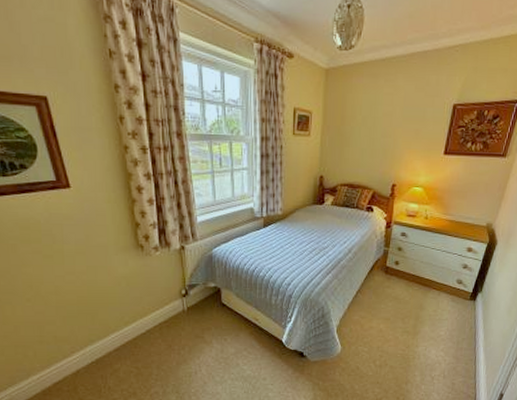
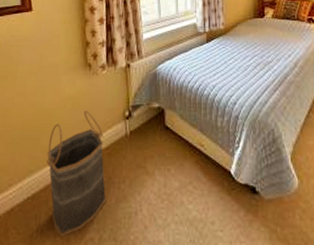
basket: none [105,289,168,391] -> present [46,111,107,237]

